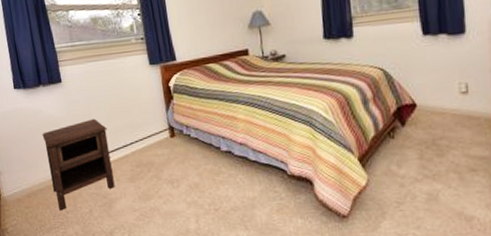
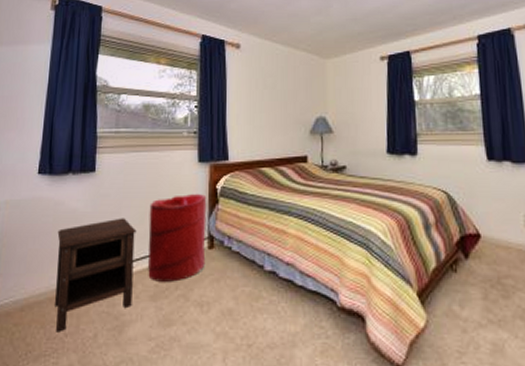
laundry hamper: none [114,92,170,167] -> present [148,193,207,282]

